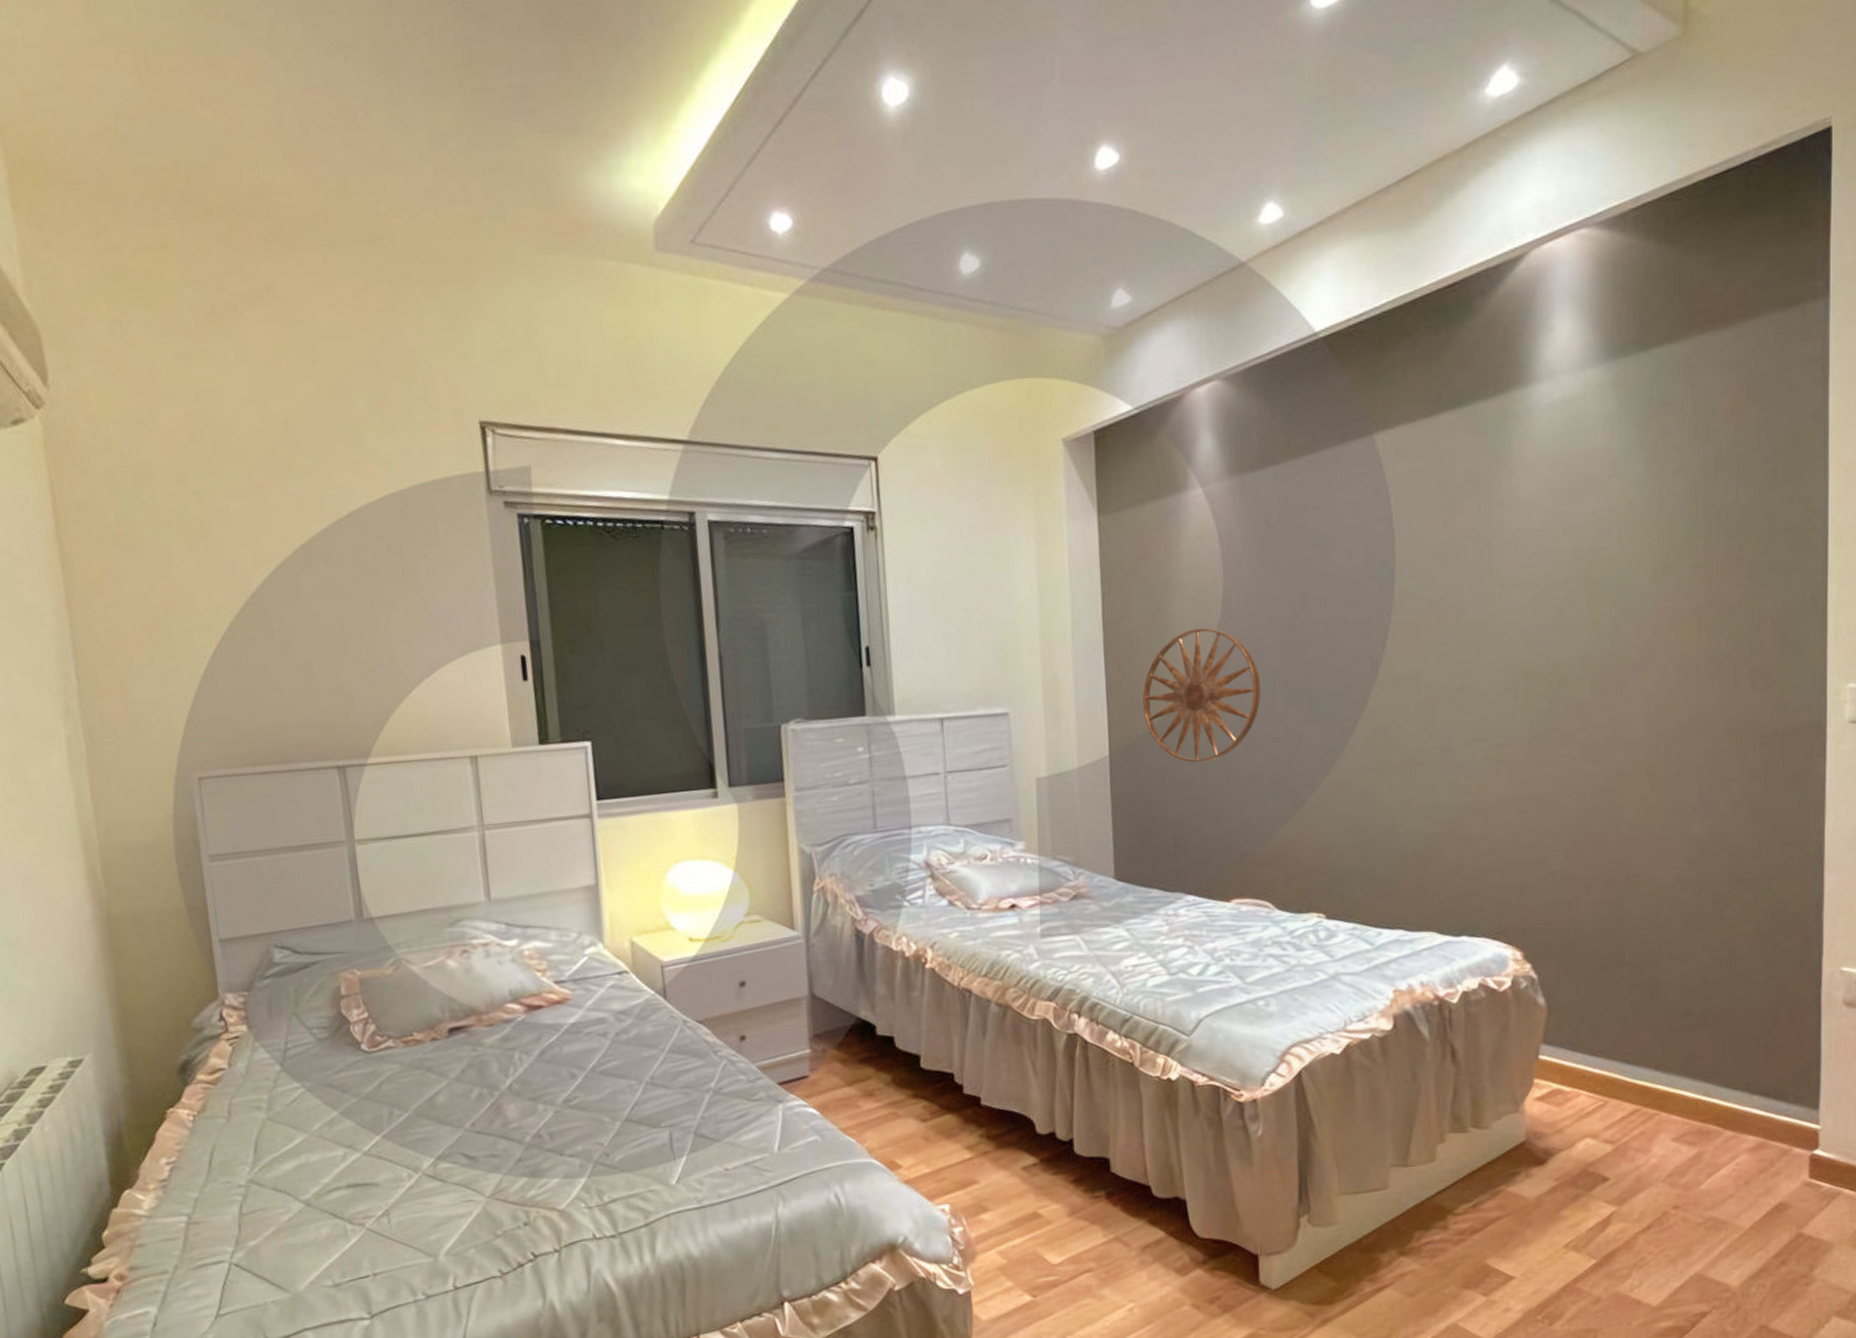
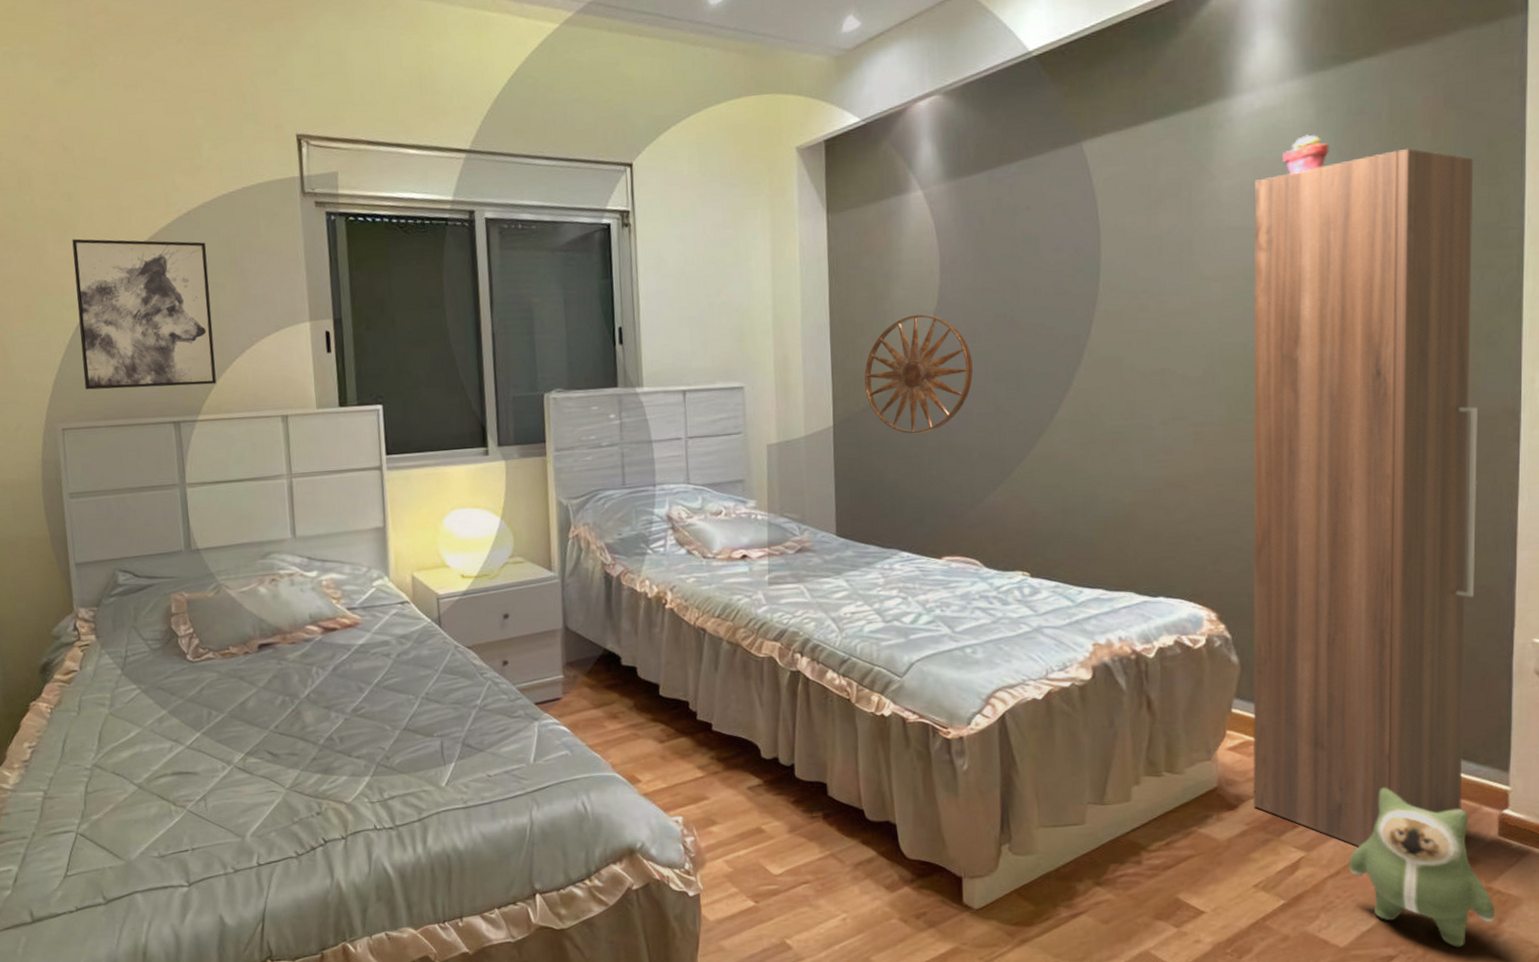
wall art: none [204,547,389,730] -> present [72,238,217,390]
cabinet: none [1554,442,1785,1198] -> present [1252,148,1479,847]
potted succulent: none [1582,427,1631,471] -> present [1281,134,1329,174]
plush toy: none [1659,1132,1807,1299] -> present [1347,787,1496,947]

